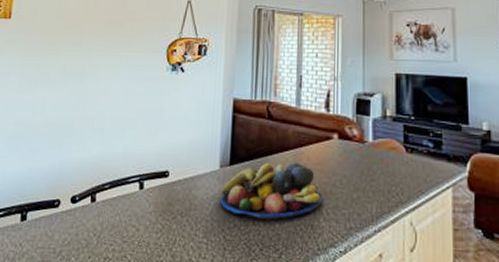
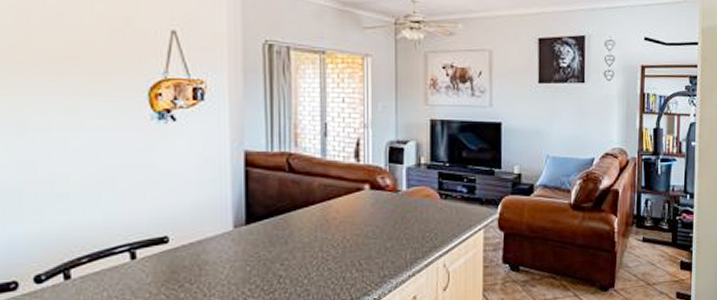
fruit bowl: present [220,162,323,218] -> none [237,216,355,276]

